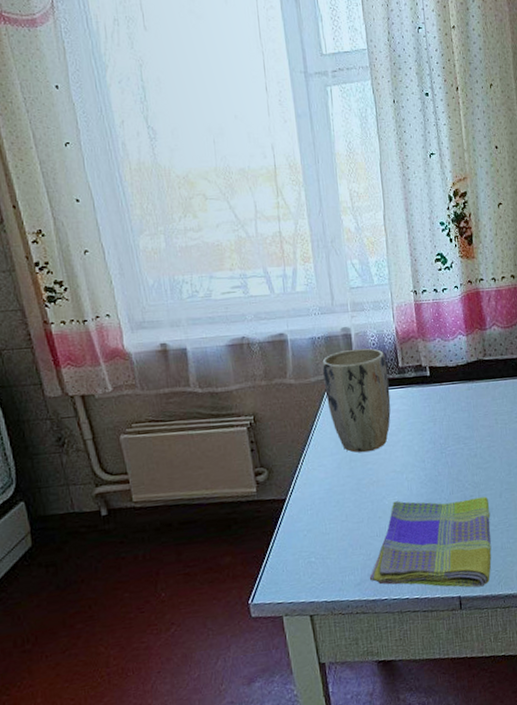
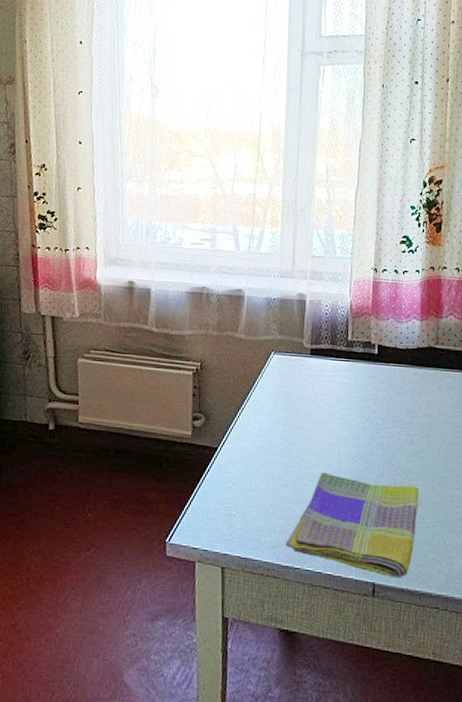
plant pot: present [322,348,391,453] -> none [272,315,336,418]

